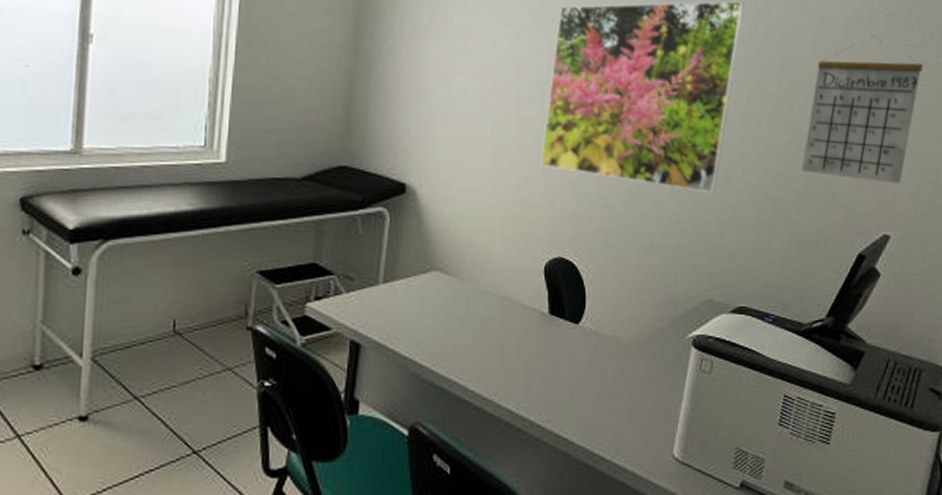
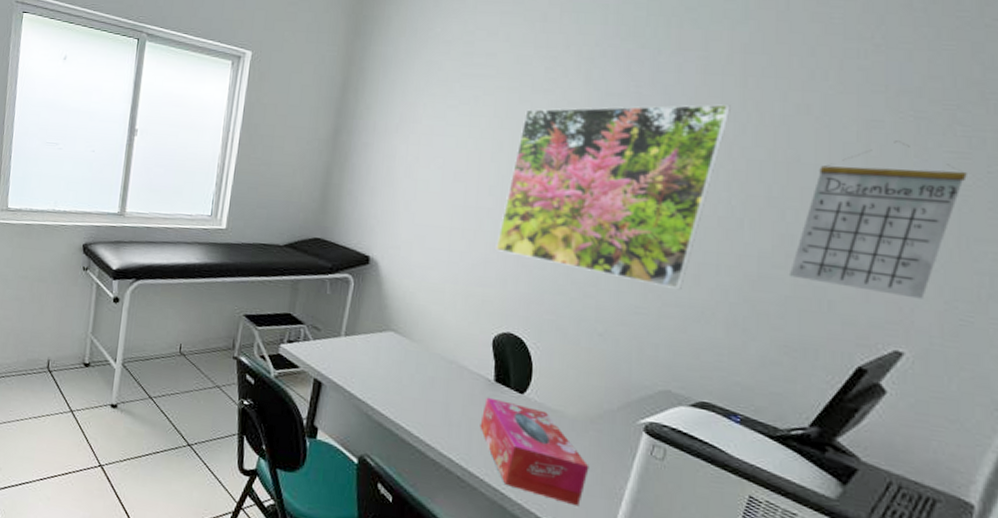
tissue box: none [537,333,646,438] -> present [480,397,589,507]

